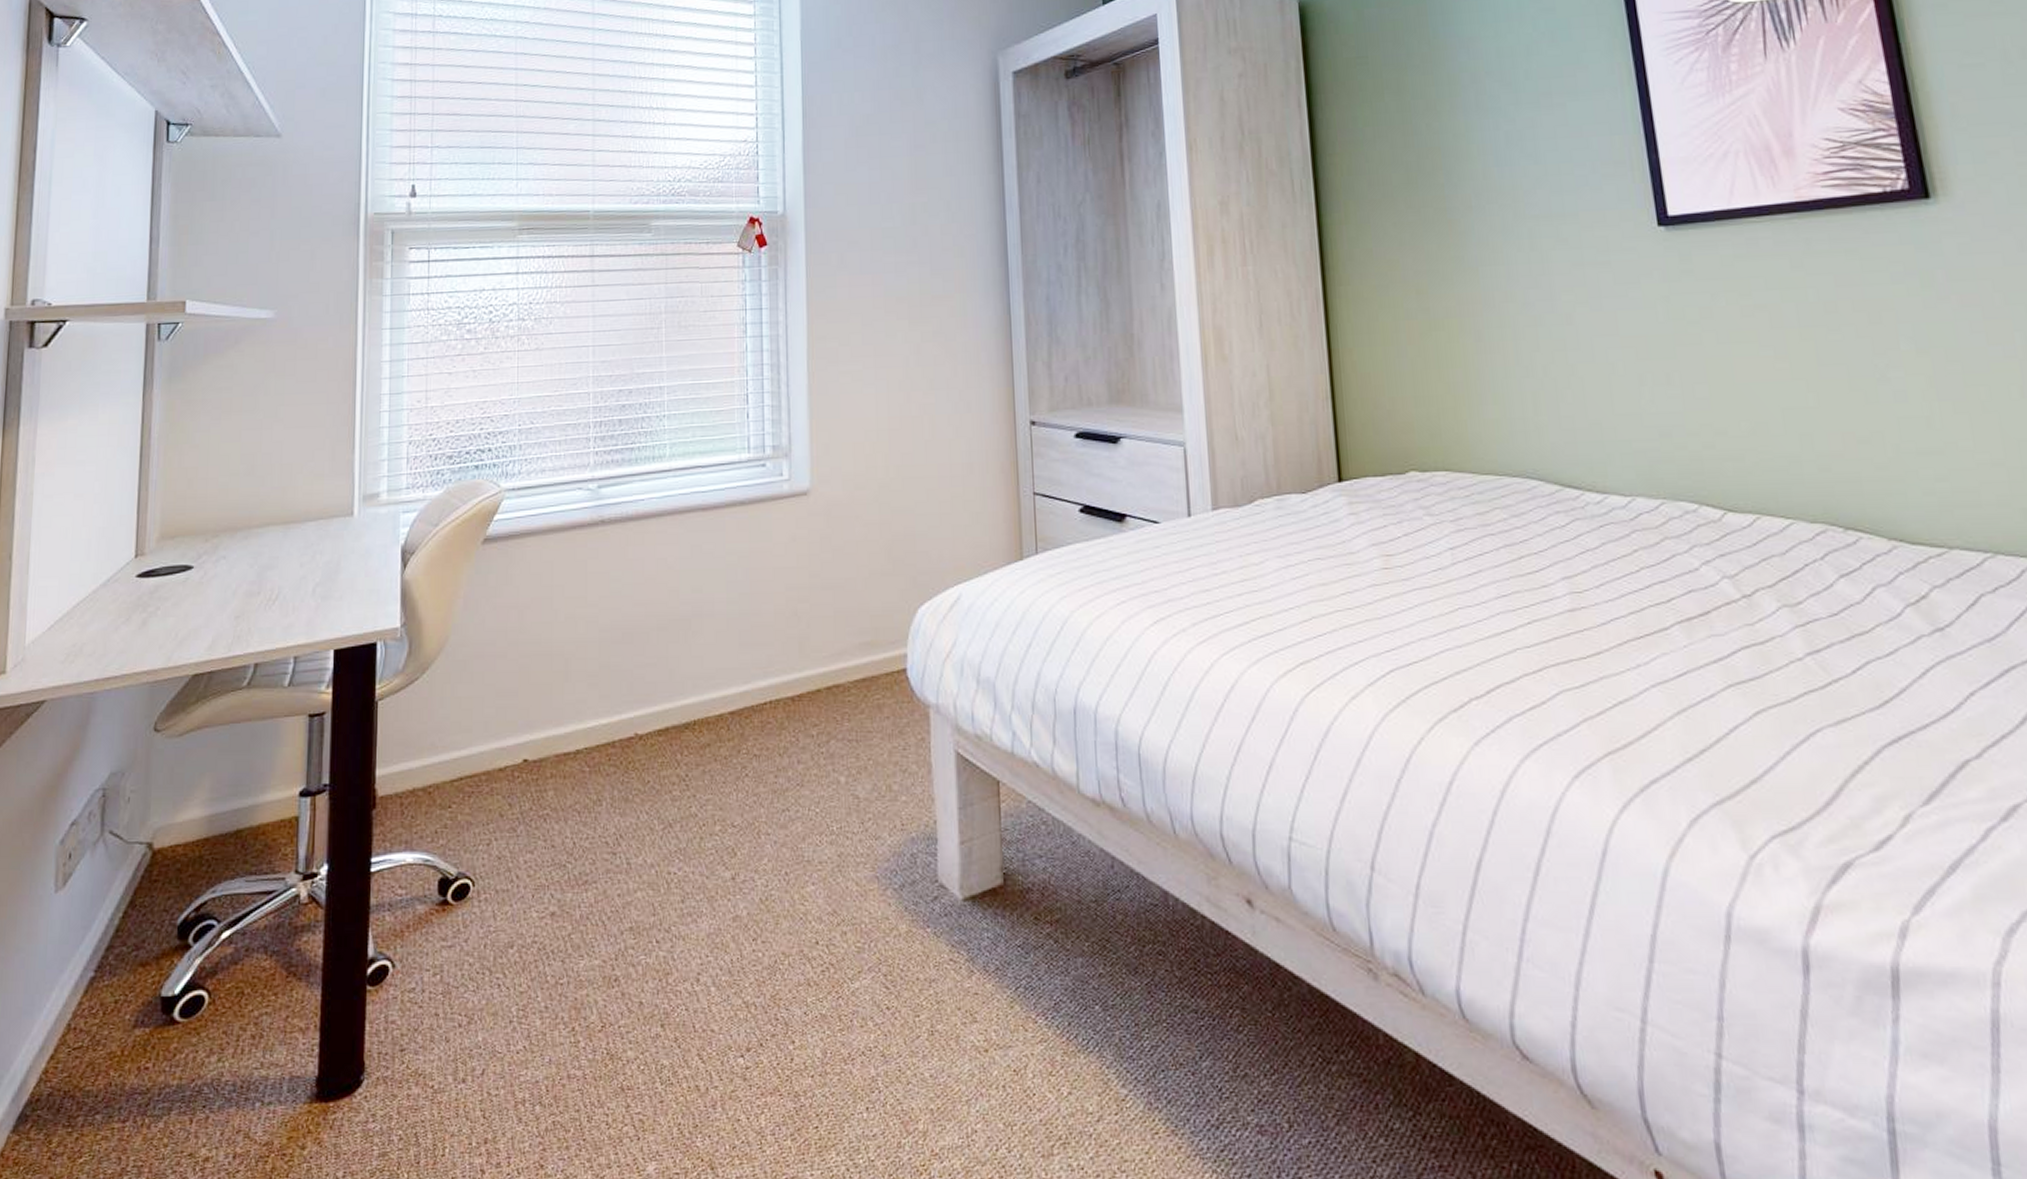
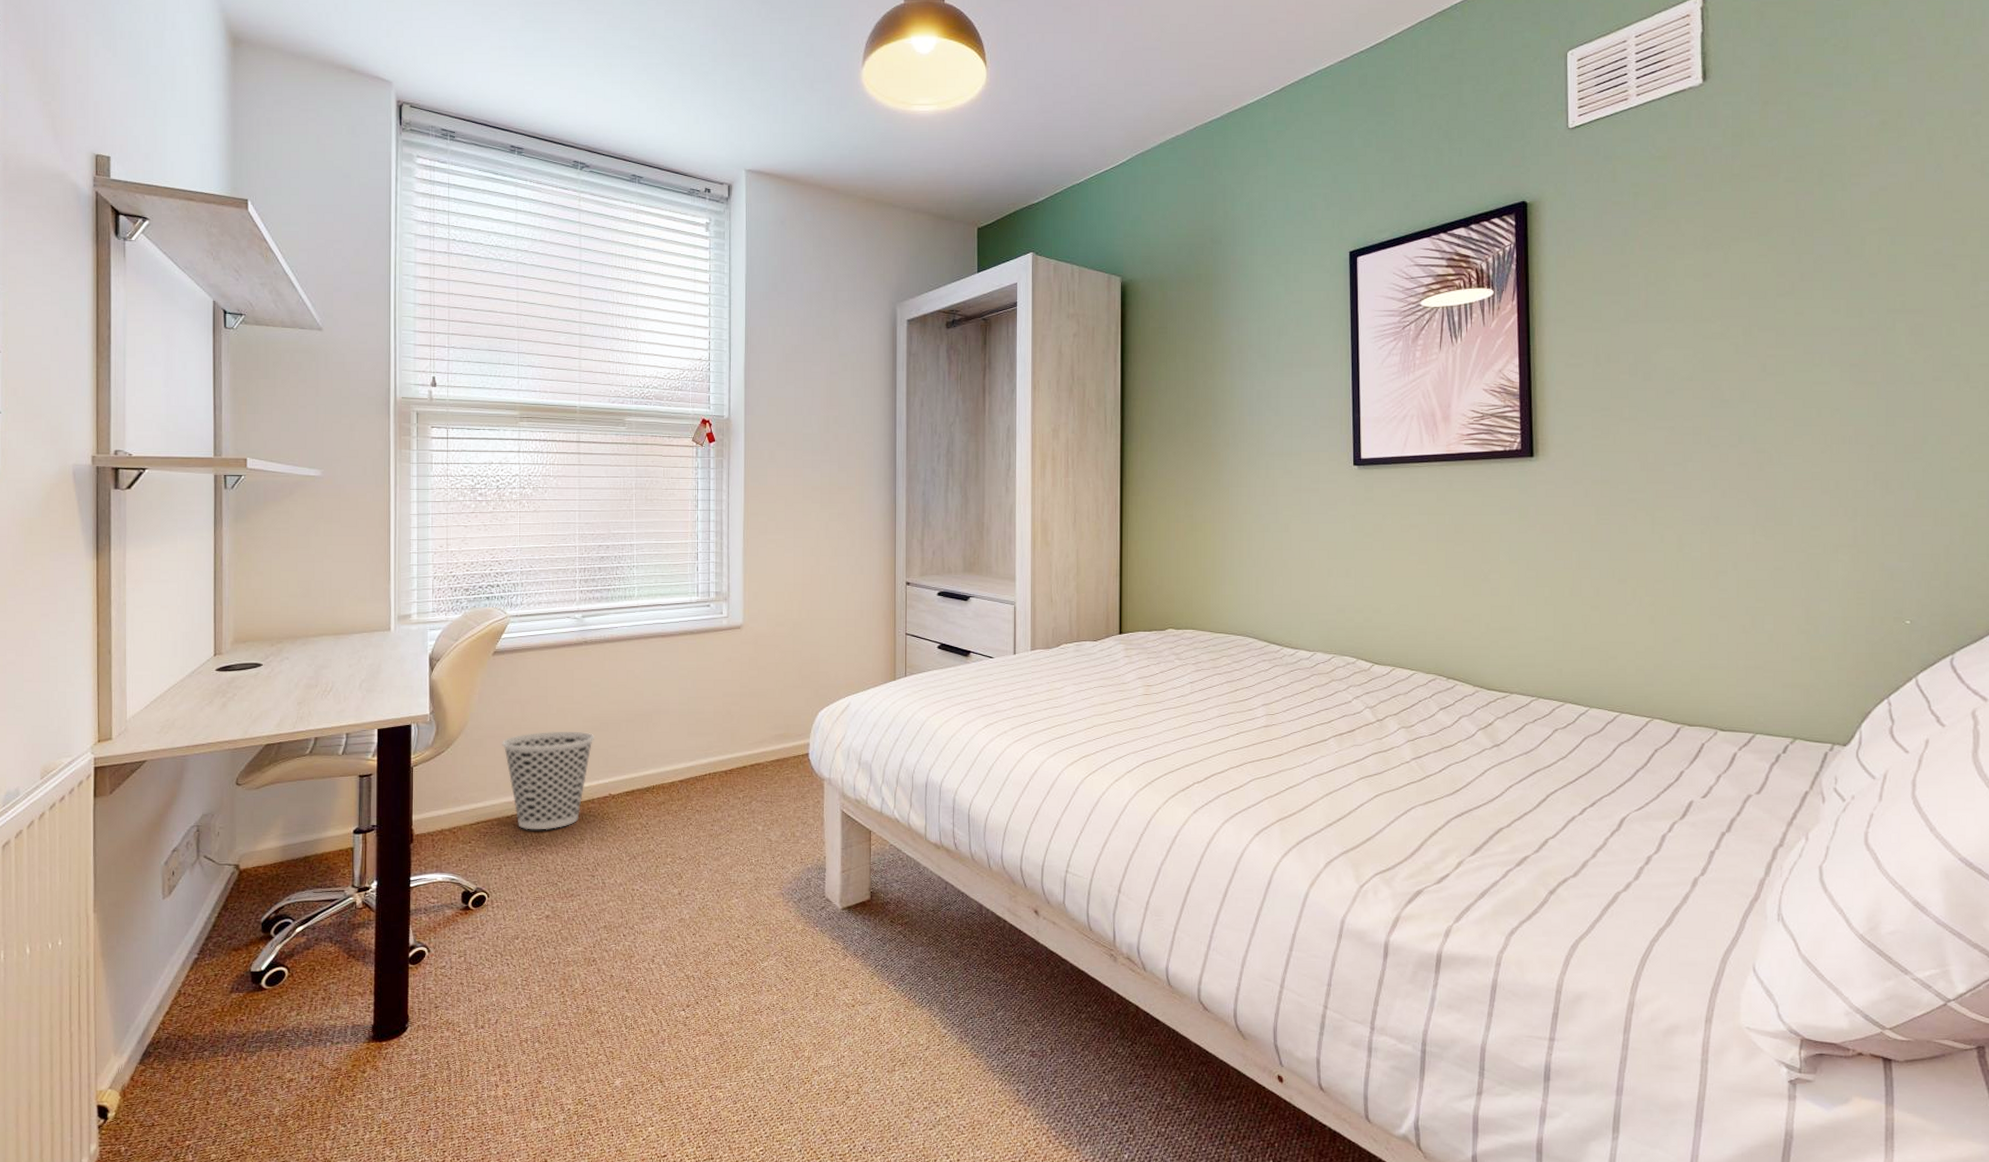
wastebasket: none [493,645,615,788] -> present [502,731,594,830]

